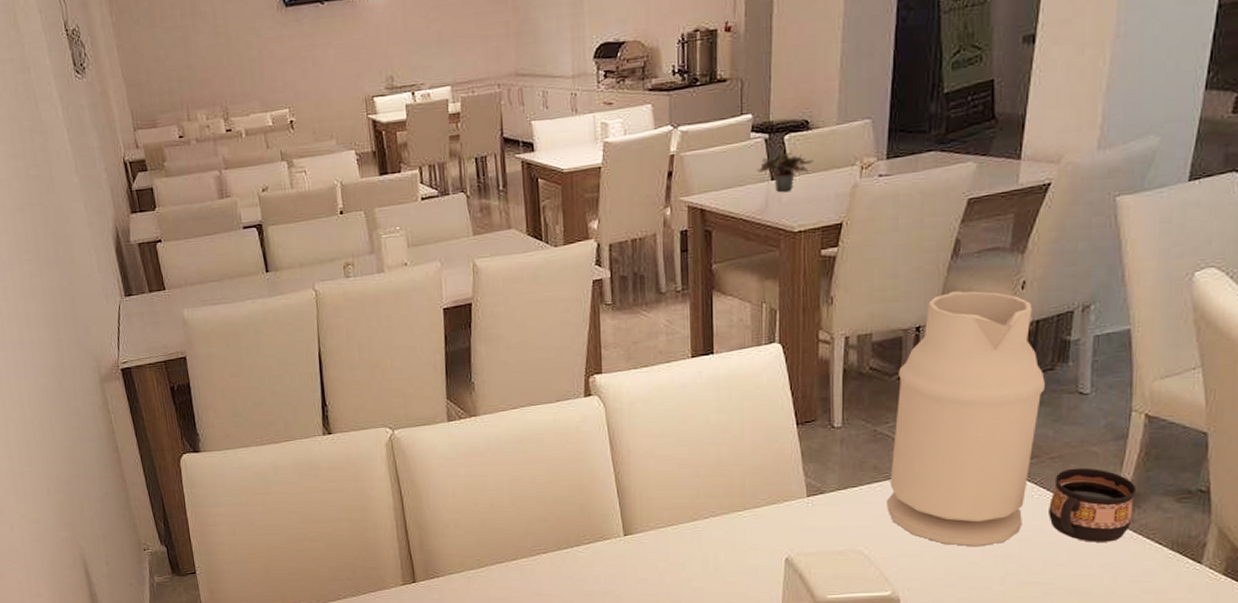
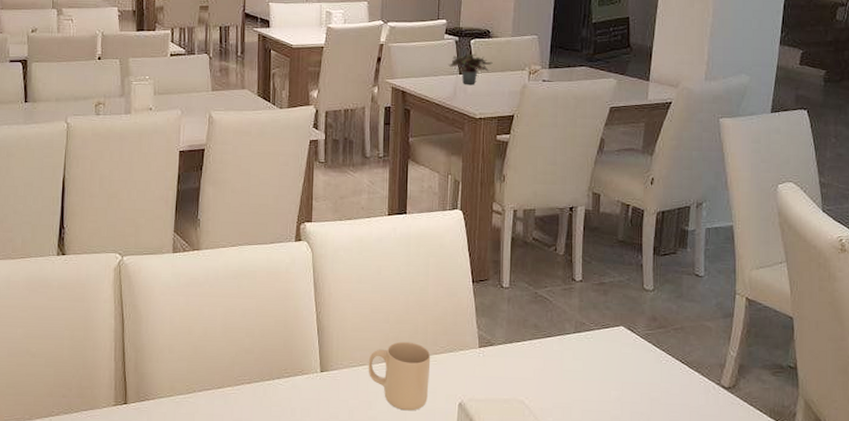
cup: none [677,496,750,571] -> present [368,341,431,411]
water jug: present [886,291,1045,547] -> none [544,180,669,404]
cup: present [1049,467,1137,542] -> none [674,339,742,407]

